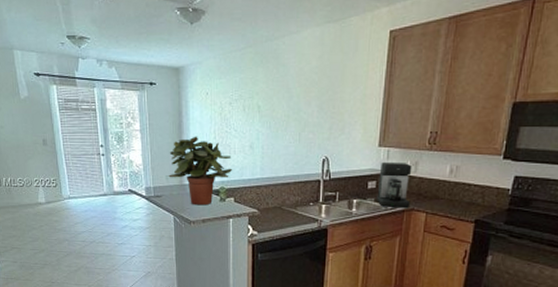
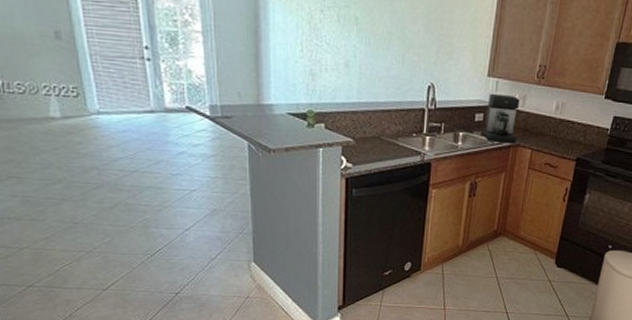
potted plant: present [168,136,233,206] -> none [241,46,324,131]

